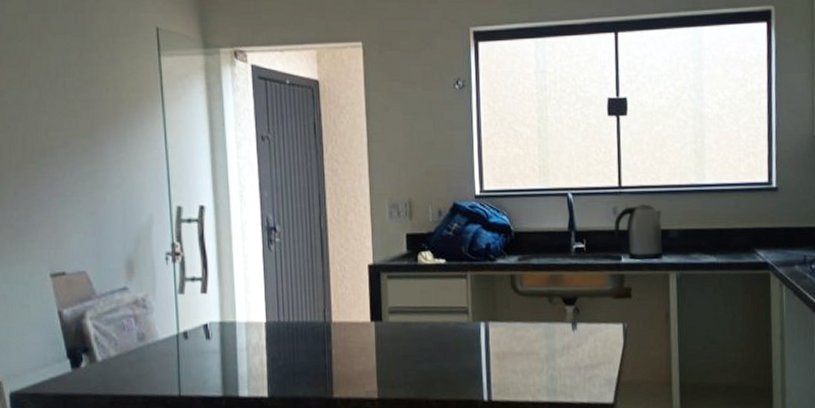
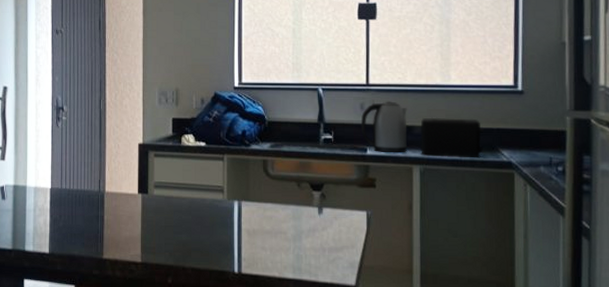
toaster: none [675,219,740,261] -> present [419,117,484,157]

